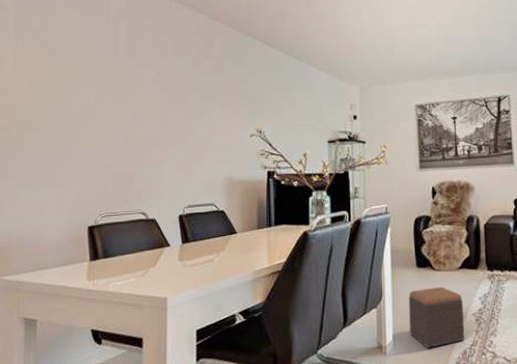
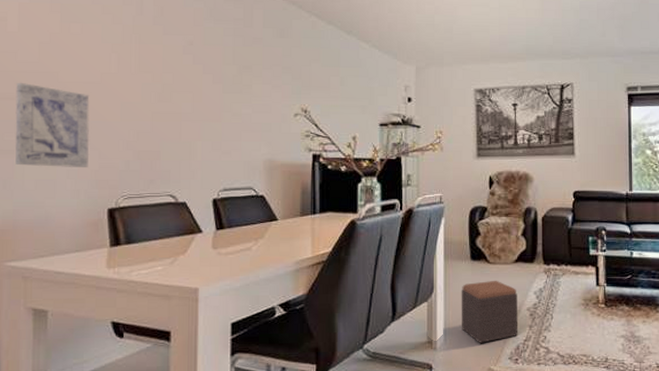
wall art: none [10,116,73,190] -> present [15,82,90,167]

